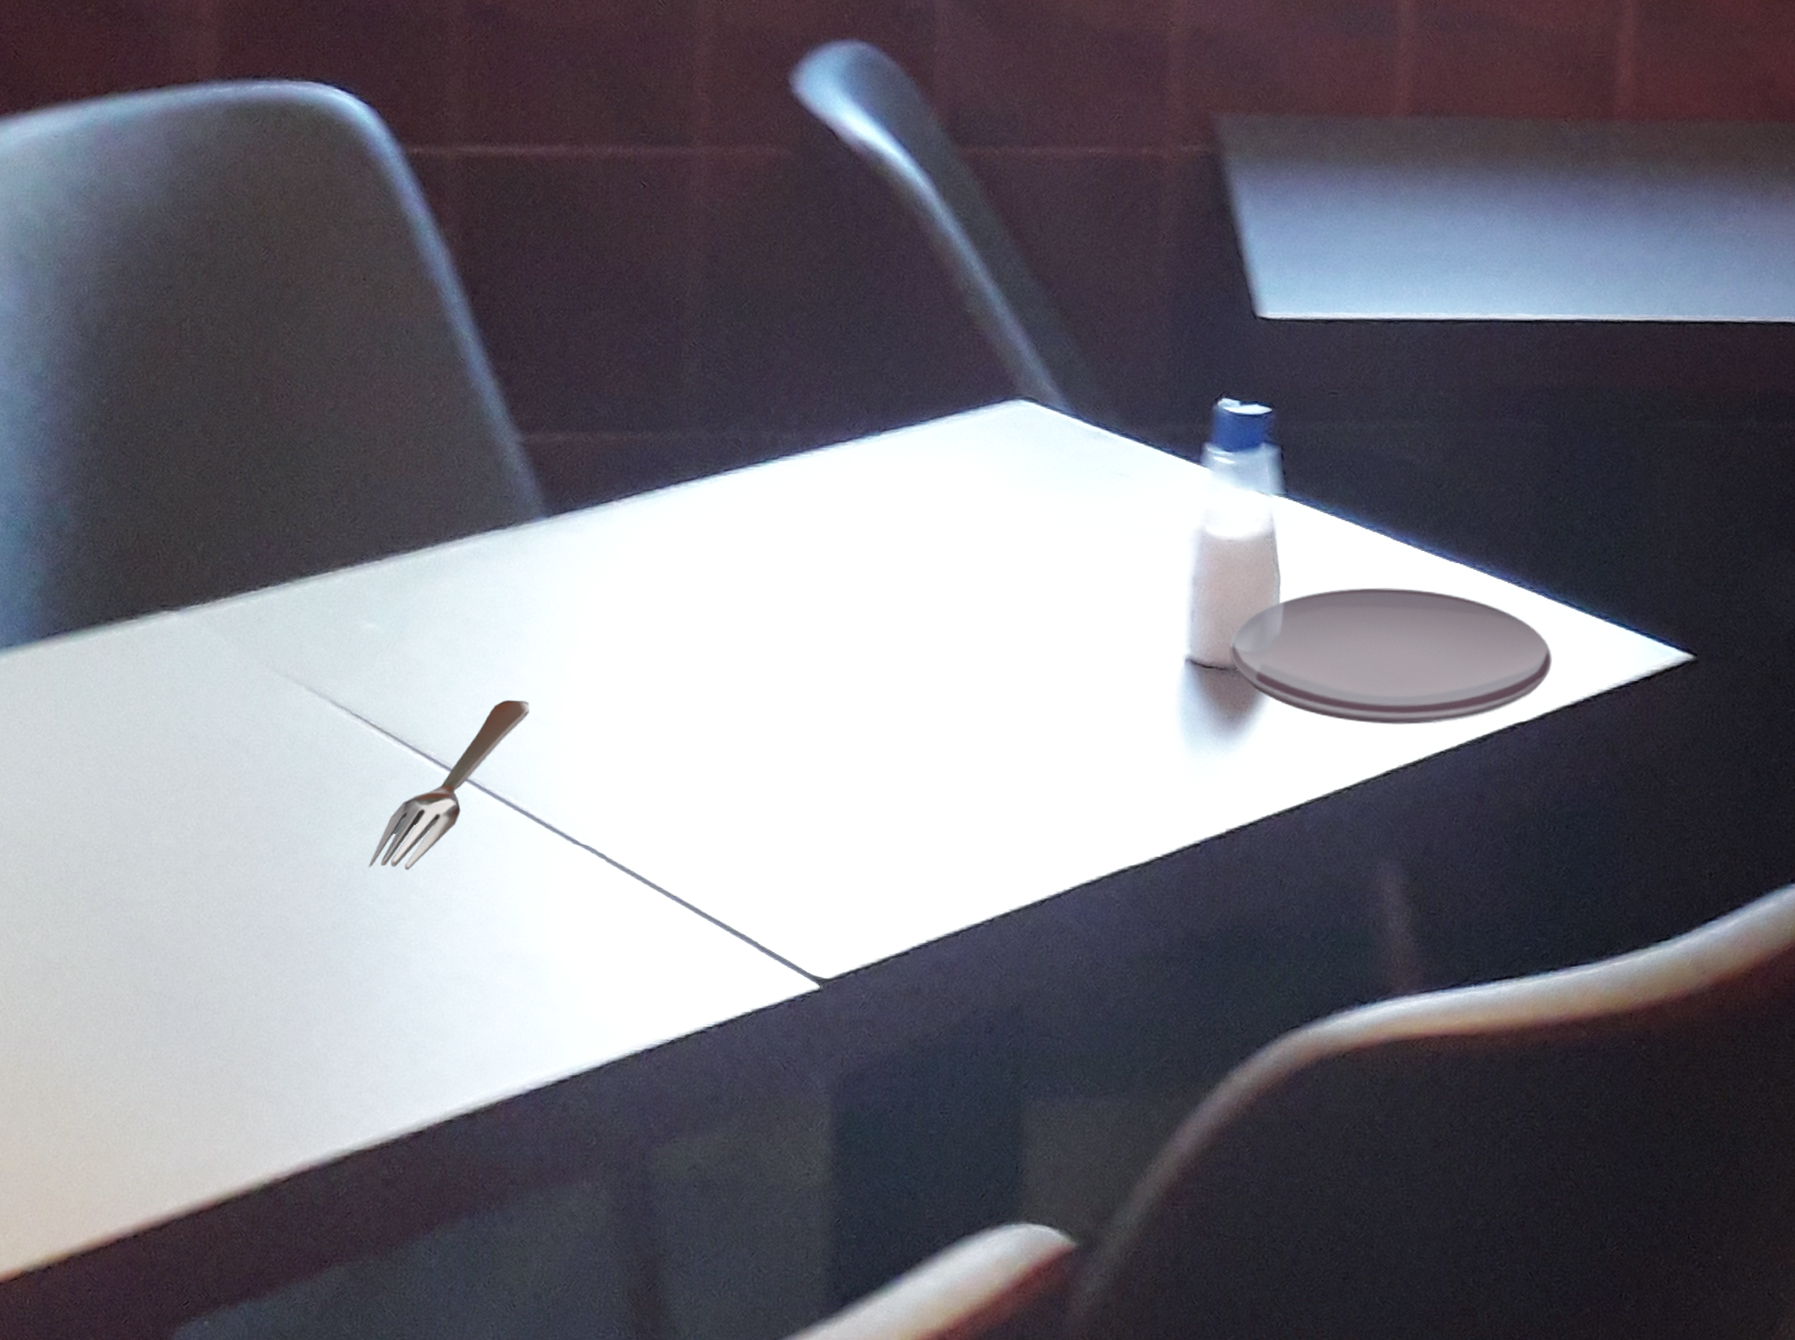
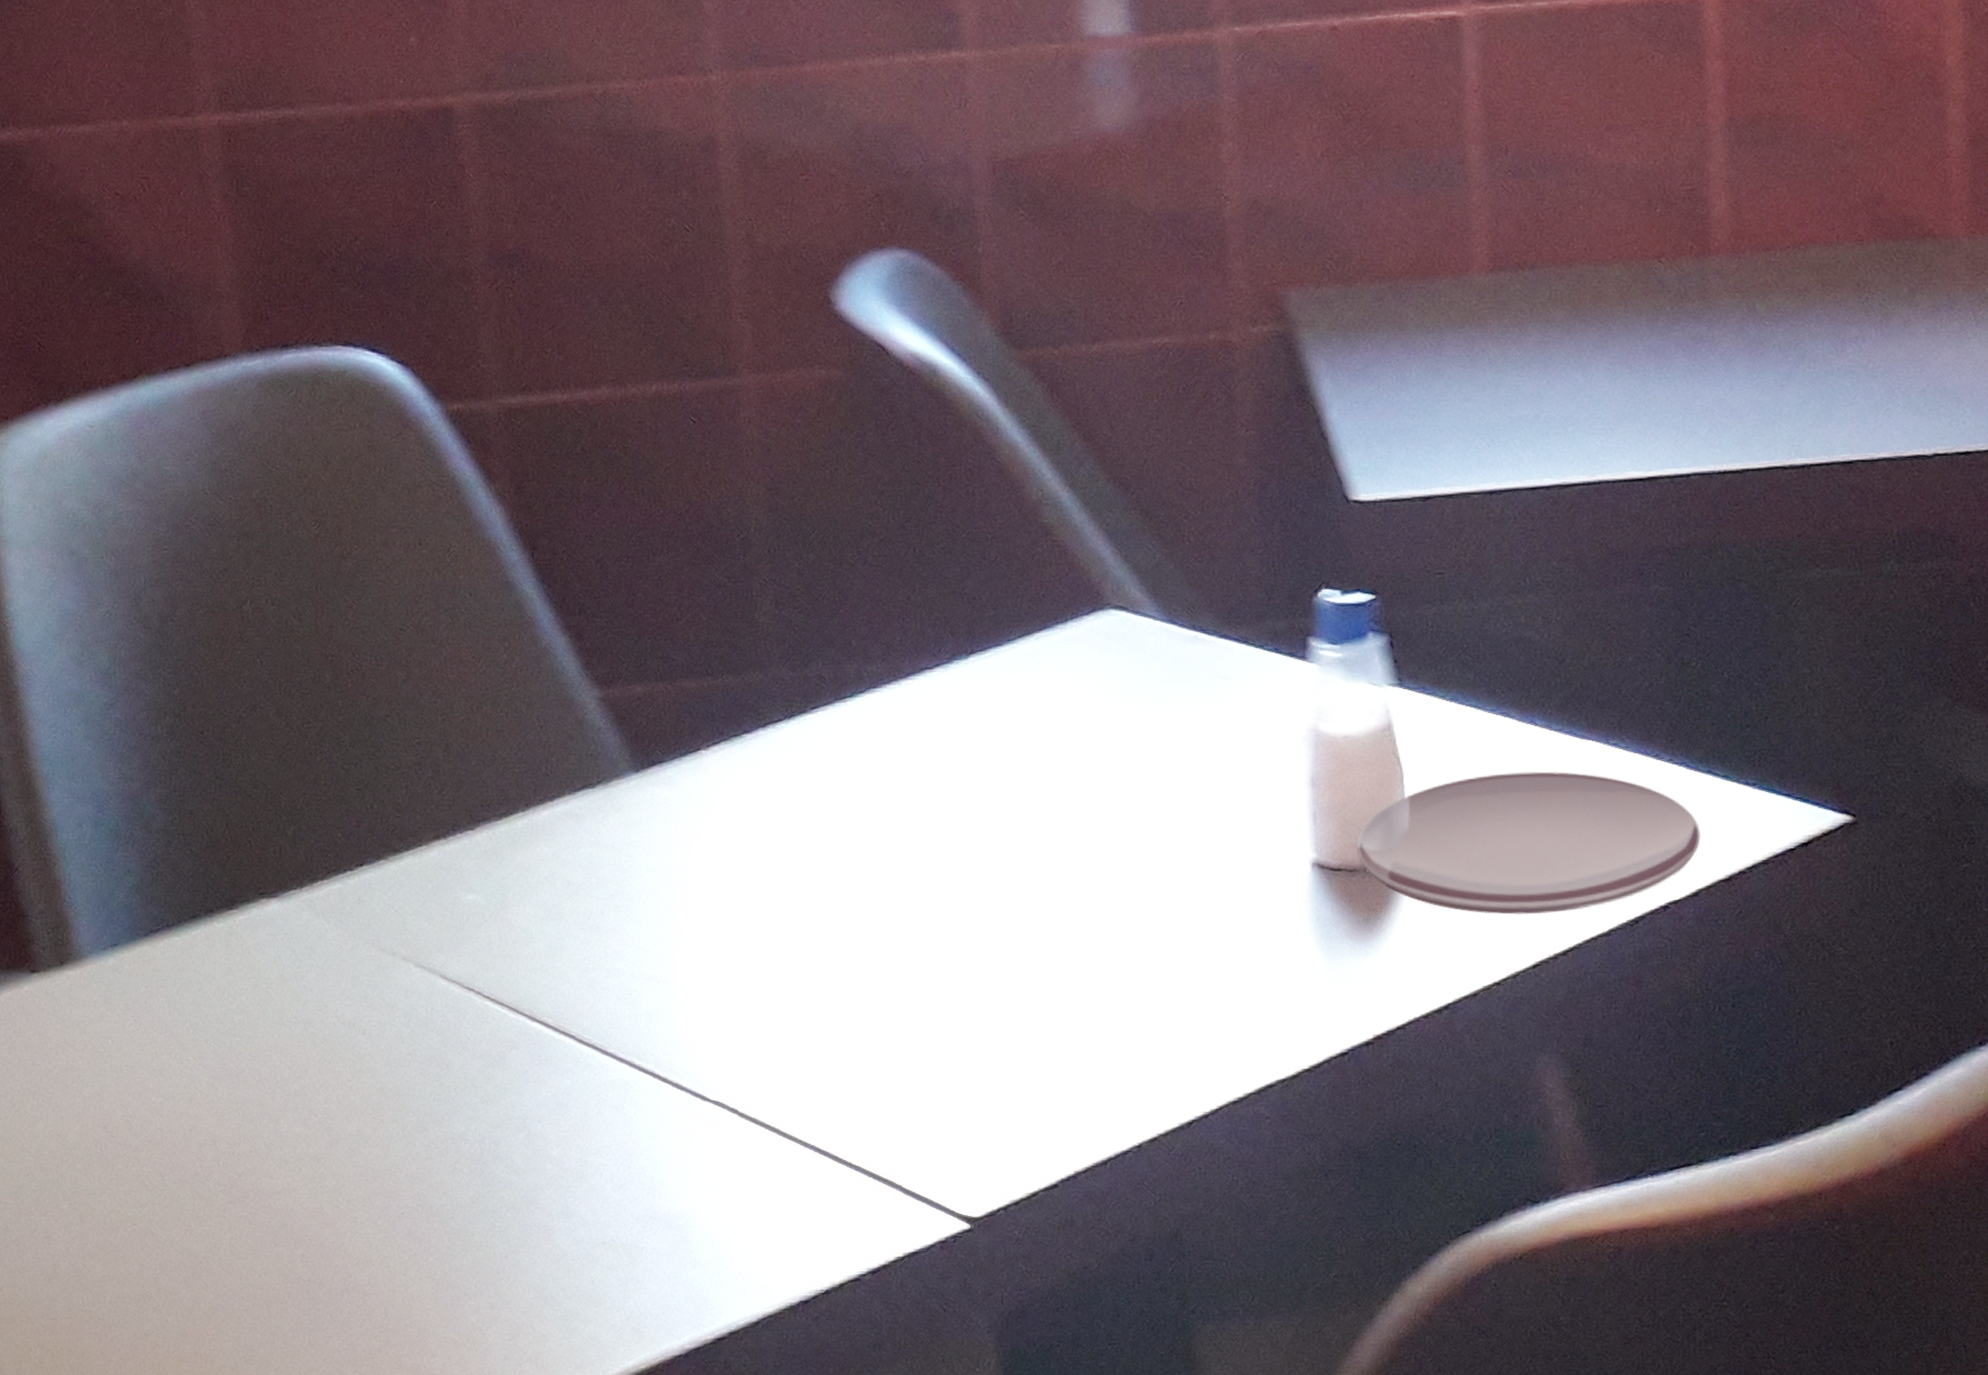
fork: present [368,699,530,870] -> none [499,960,643,1139]

